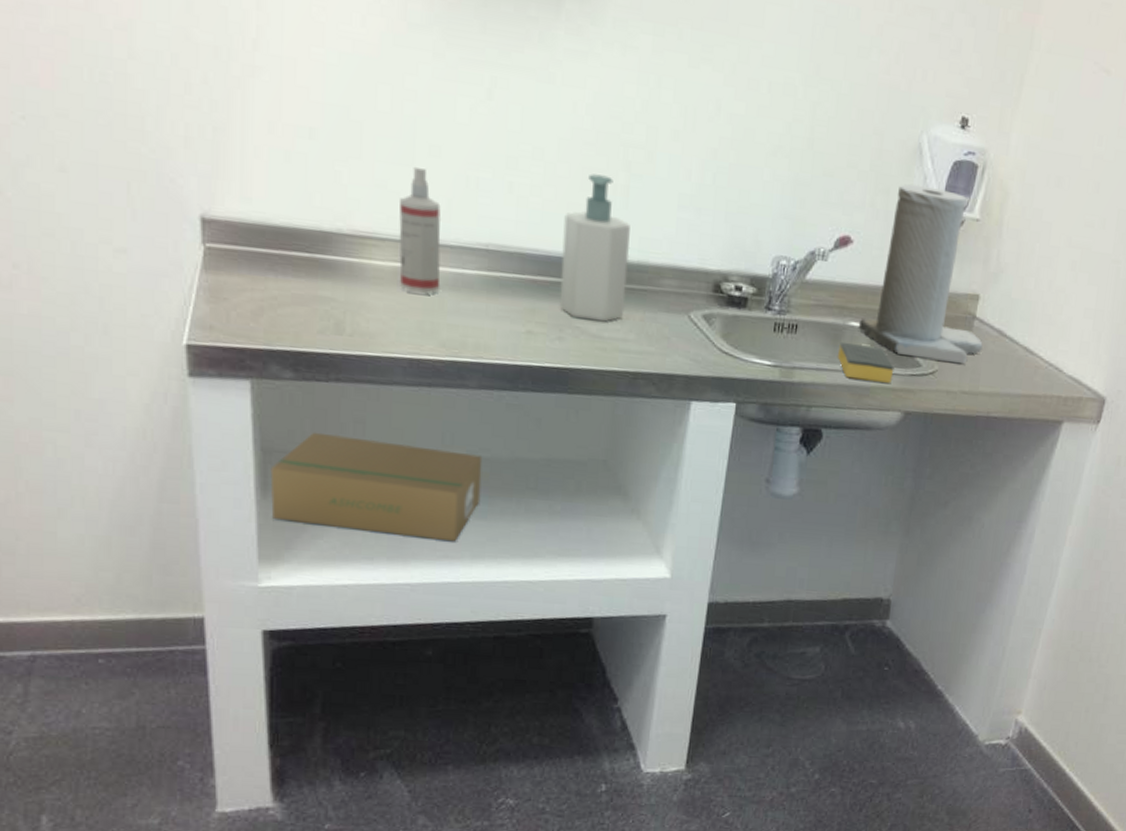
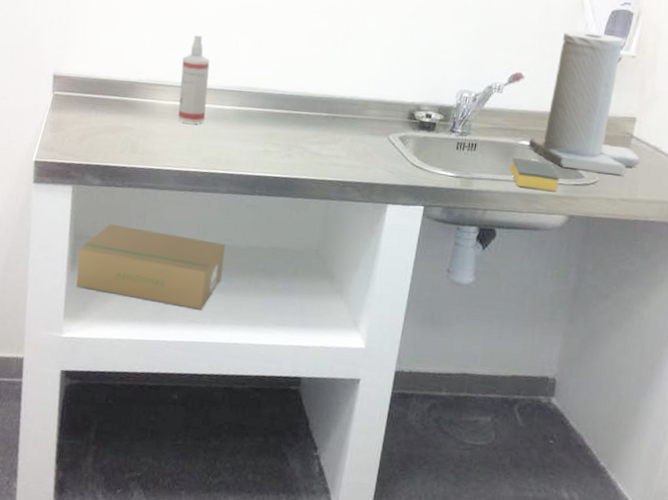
soap bottle: present [559,174,630,322] -> none [289,34,346,143]

